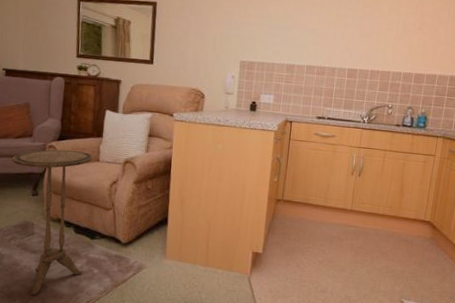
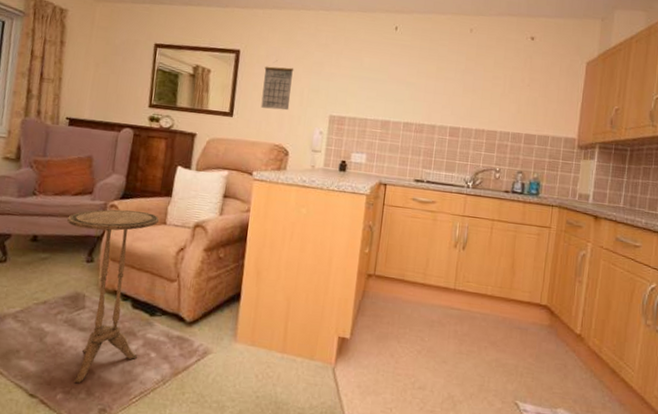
calendar: none [178,10,207,58] -> present [261,60,294,111]

